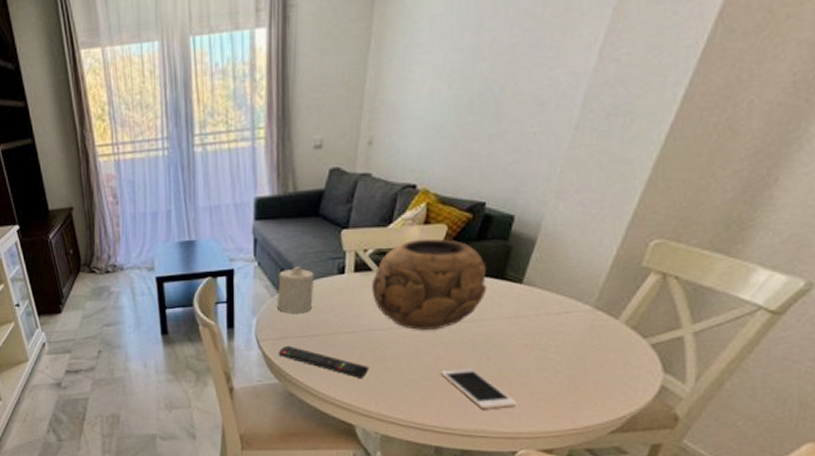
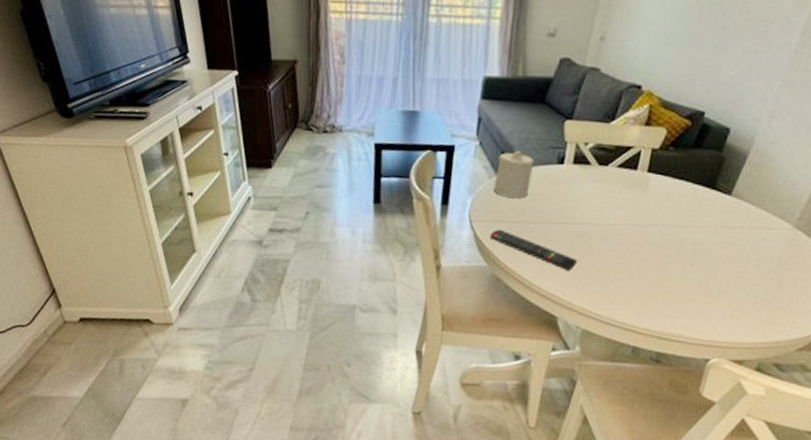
decorative bowl: present [370,238,487,330] -> none [587,139,699,231]
cell phone: present [441,368,517,409] -> none [645,271,715,315]

